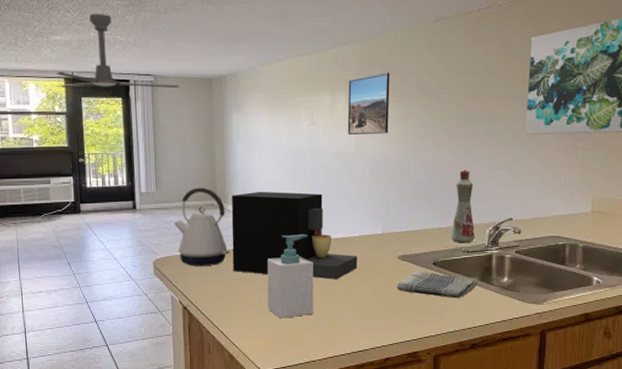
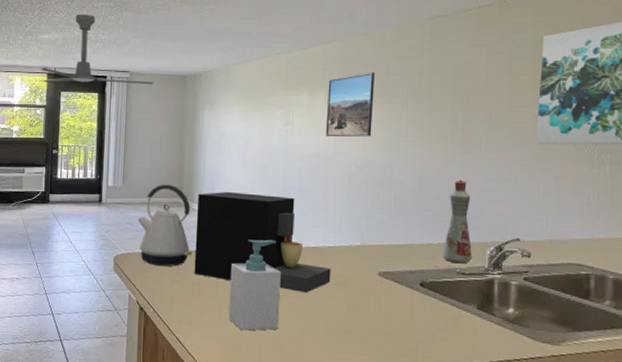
dish towel: present [397,270,478,299] -> none [376,289,475,328]

